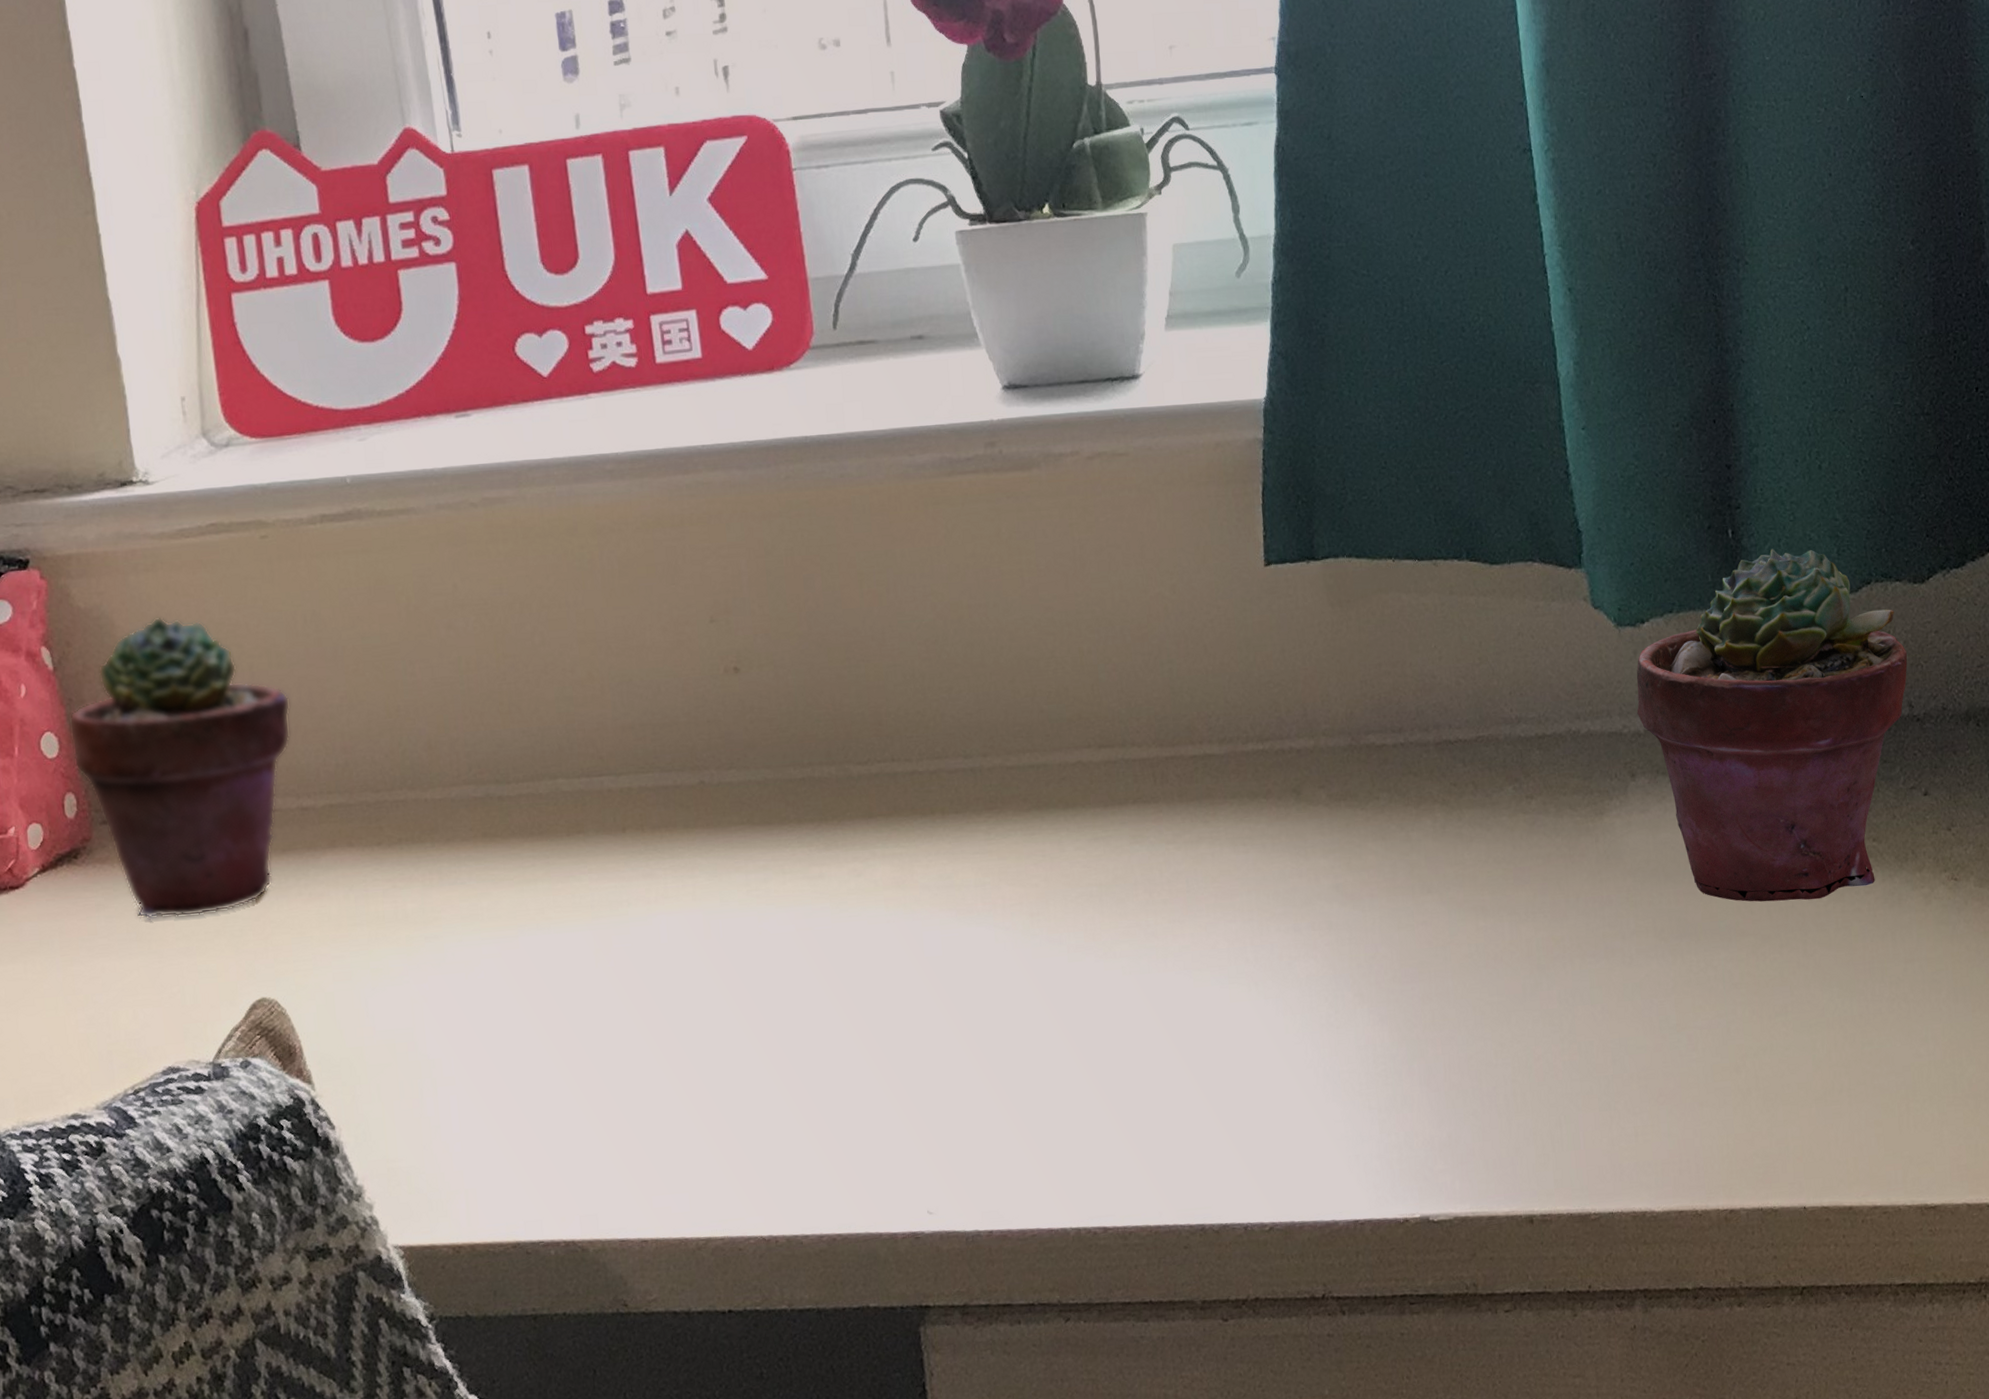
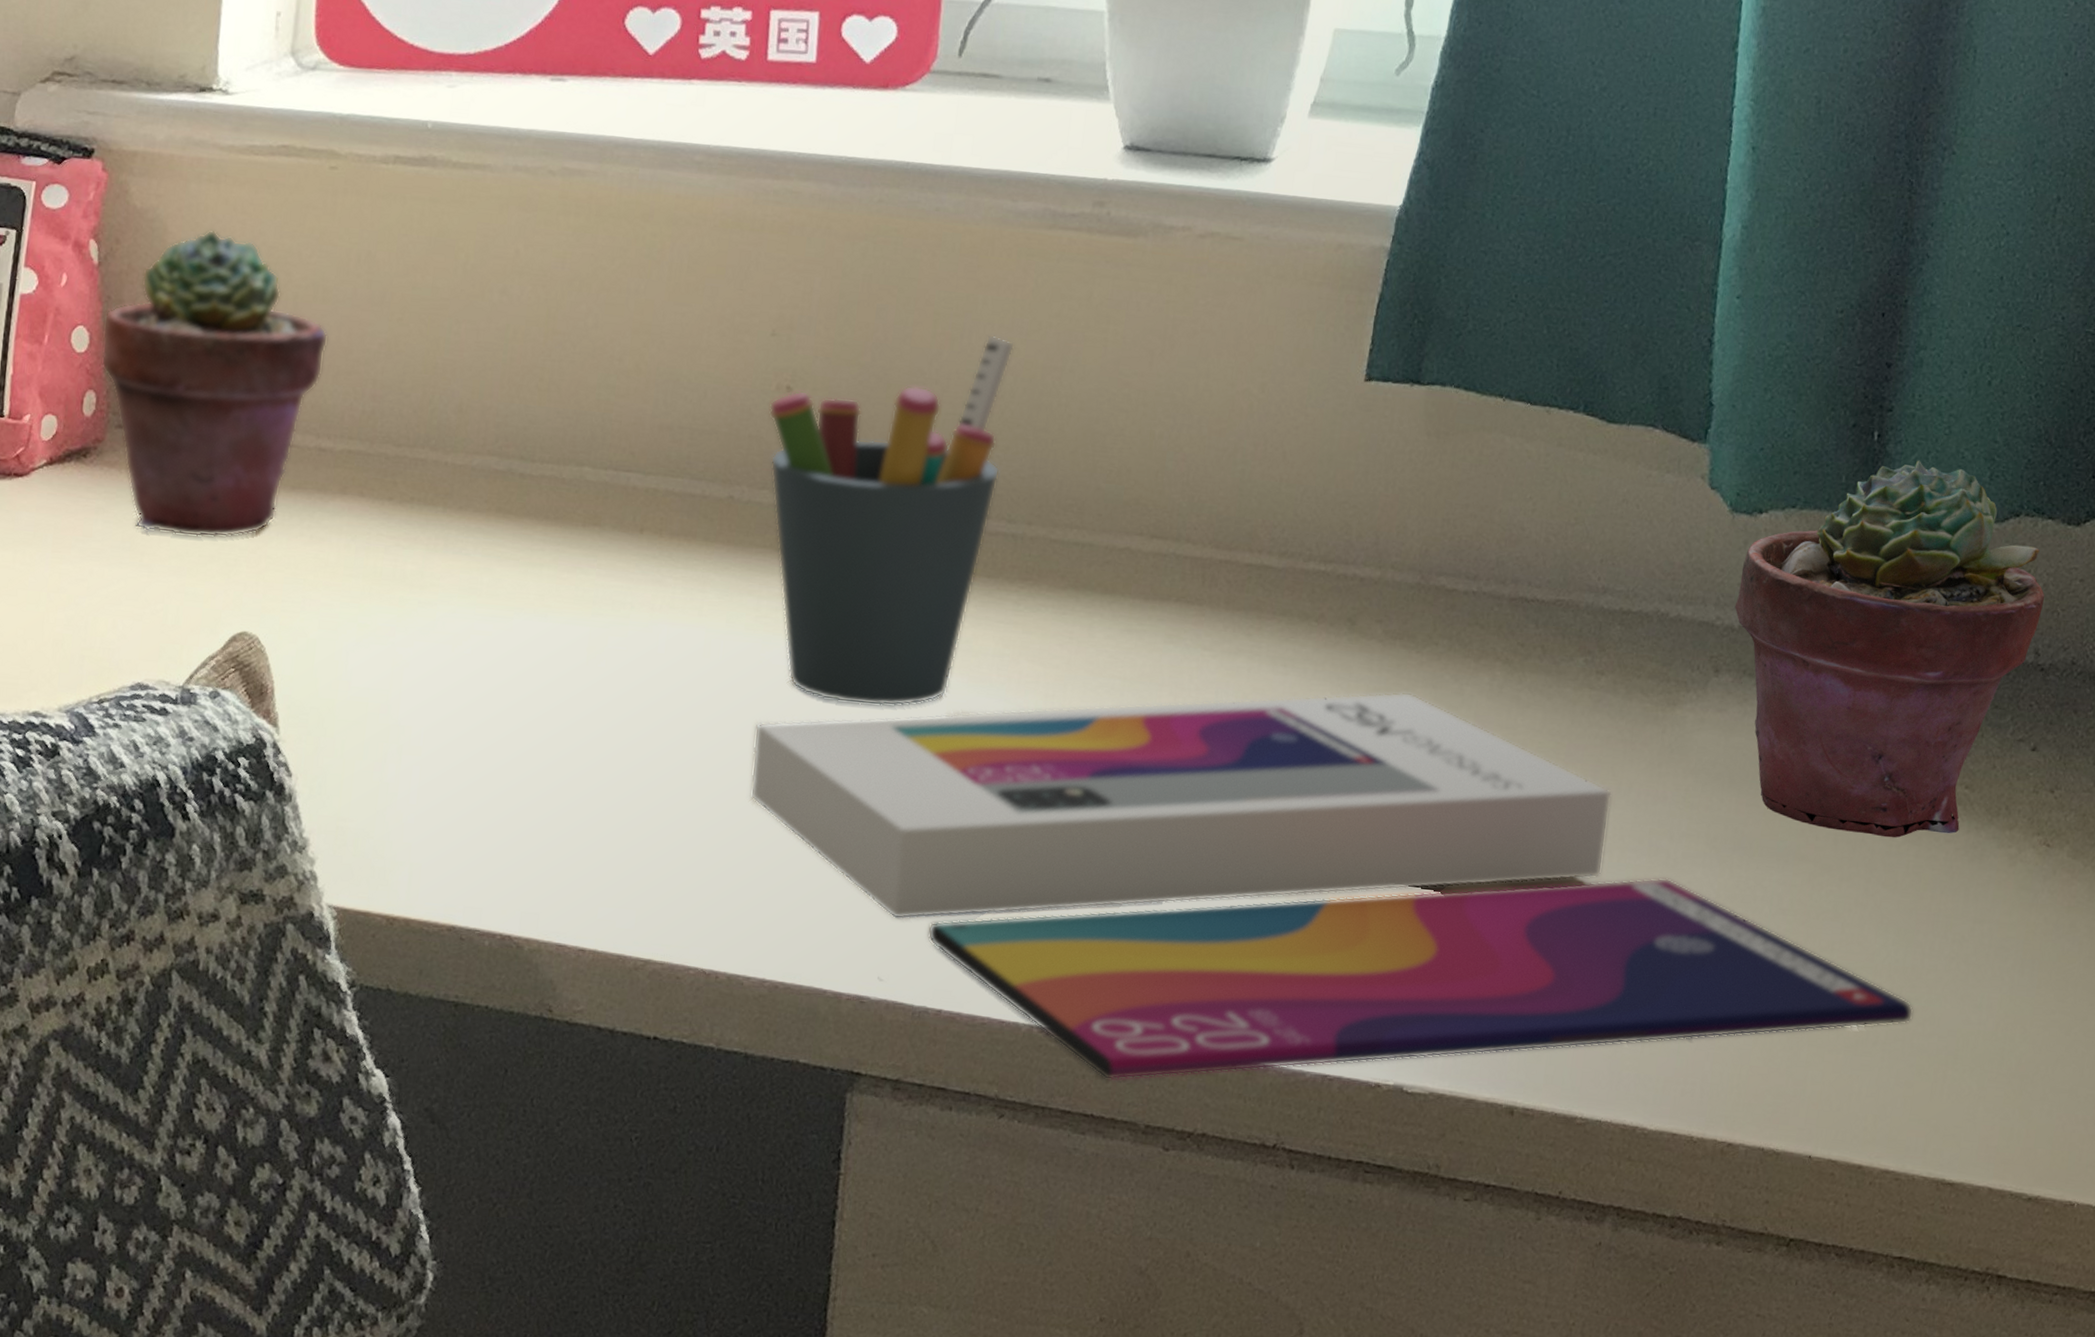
pen holder: none [721,584,948,958] -> present [769,334,1015,707]
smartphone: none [766,848,1869,1266] -> present [750,691,1914,1081]

